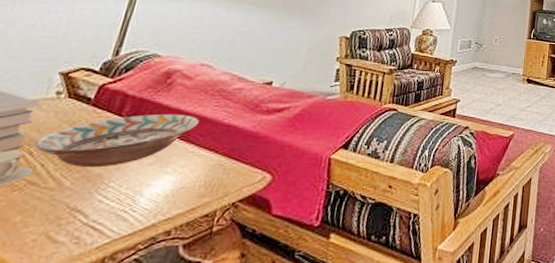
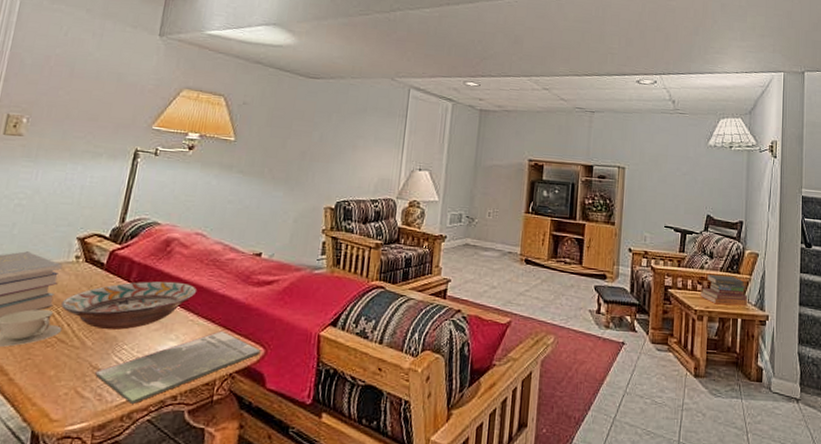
magazine: none [72,160,268,244] -> present [95,330,261,404]

